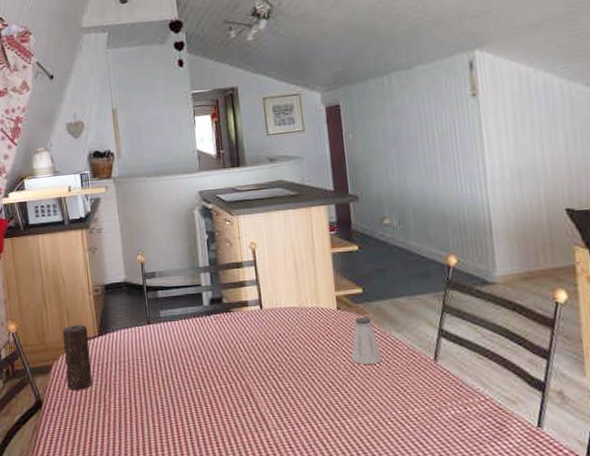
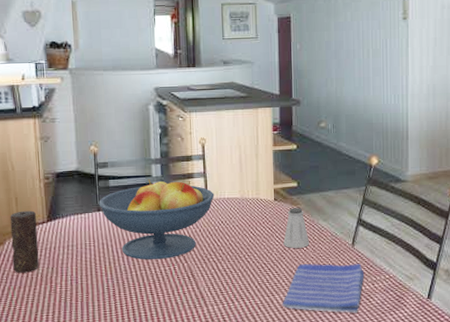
fruit bowl: none [148,288,270,377] -> present [99,179,215,260]
dish towel: none [355,383,453,443] -> present [282,264,364,313]

